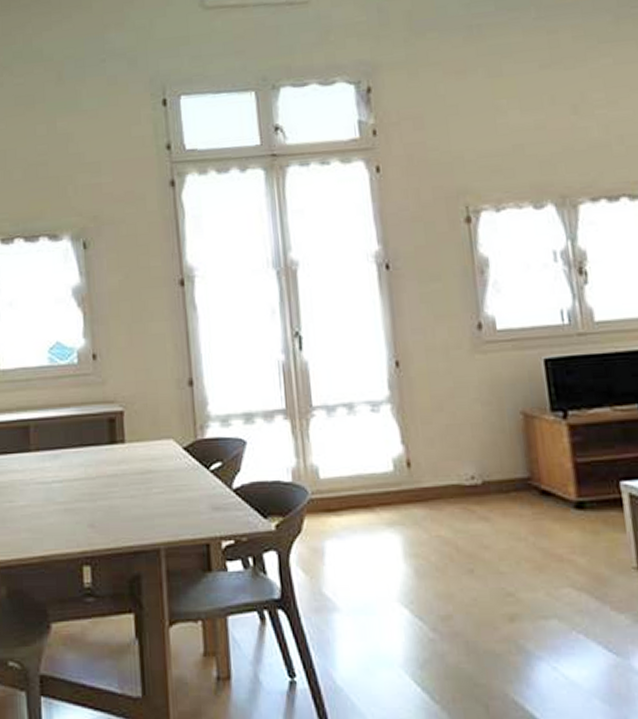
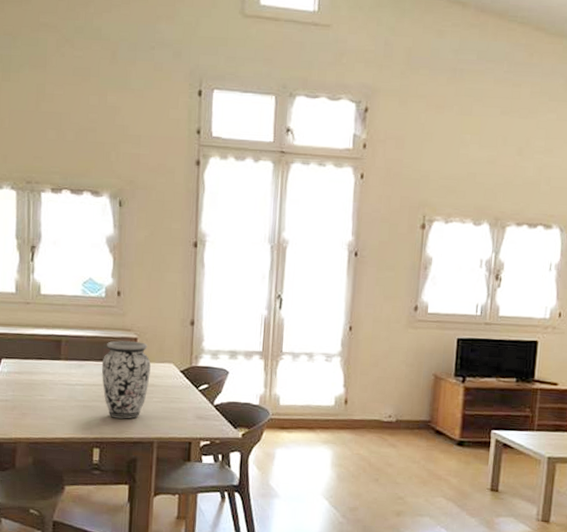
vase: none [82,416,145,522] -> present [101,340,151,419]

